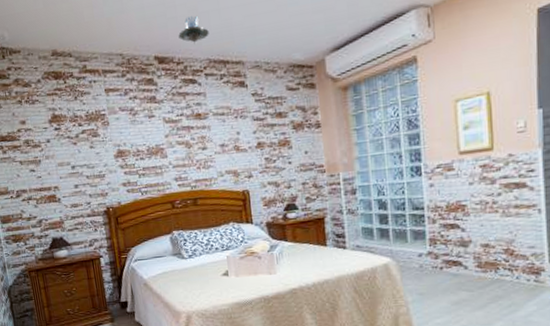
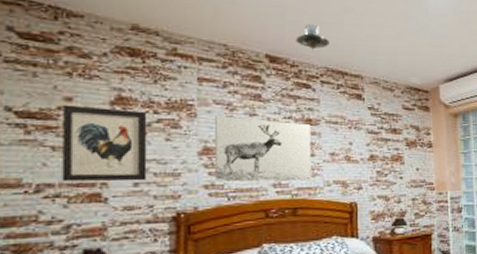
wall art: none [21,125,83,188] -> present [62,105,147,182]
wall art: none [123,118,206,180] -> present [215,116,311,182]

